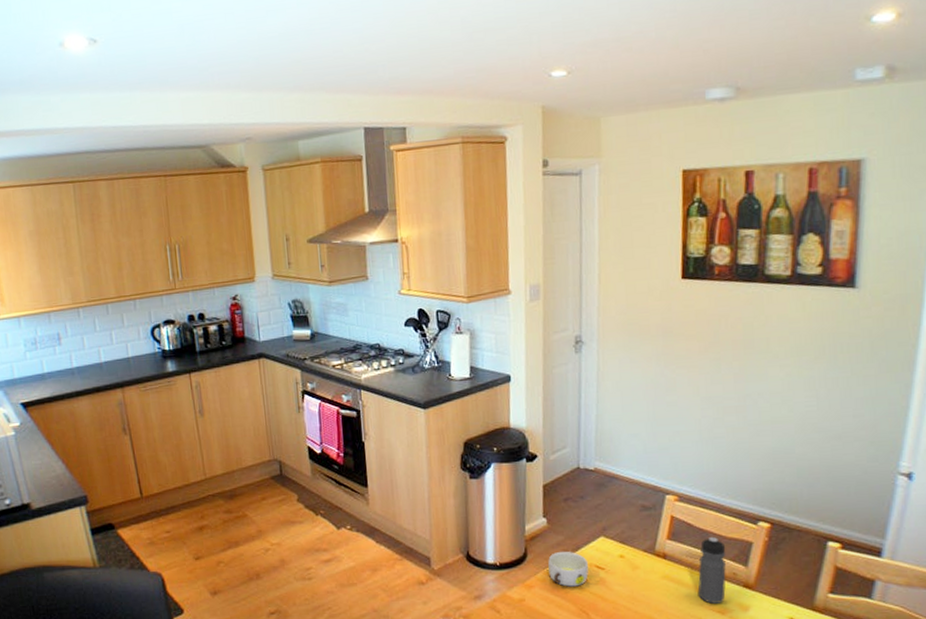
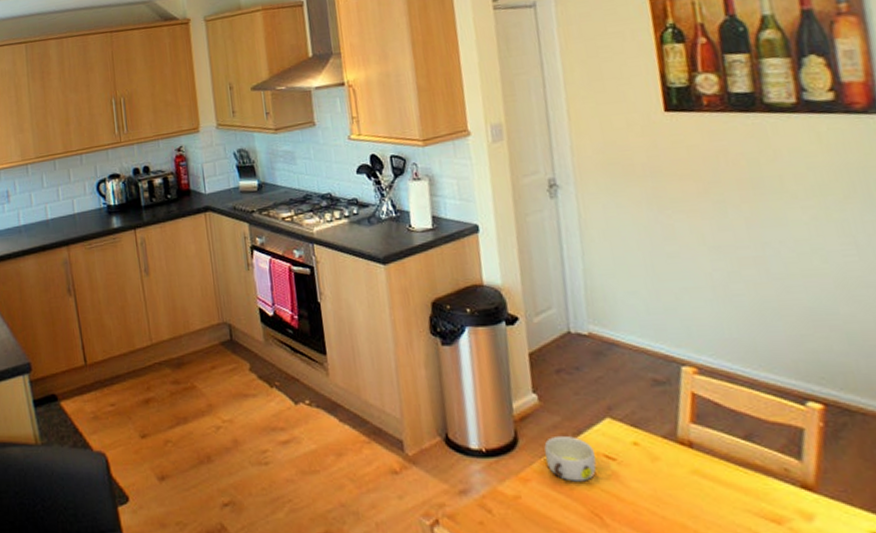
water bottle: present [697,536,726,604] -> none [735,419,779,509]

